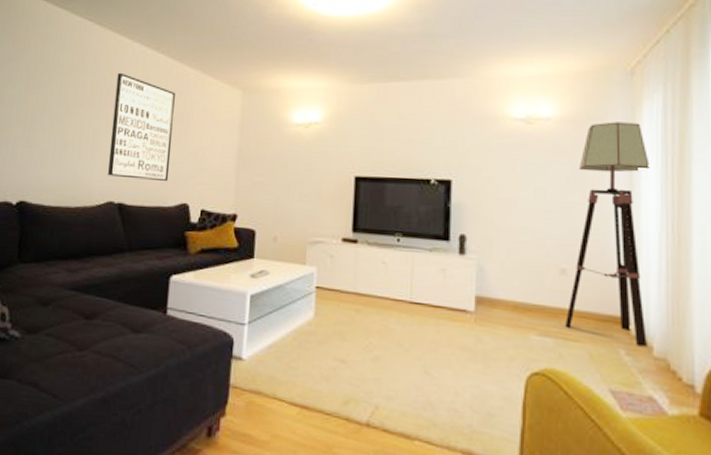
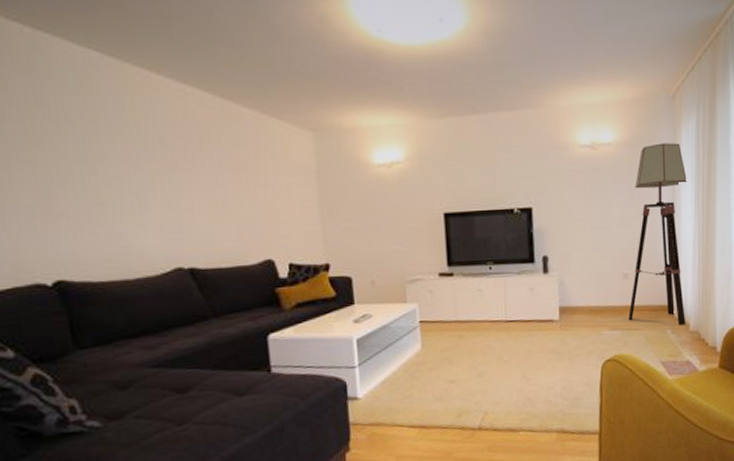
wall art: present [108,72,175,181] -> none [152,116,245,240]

